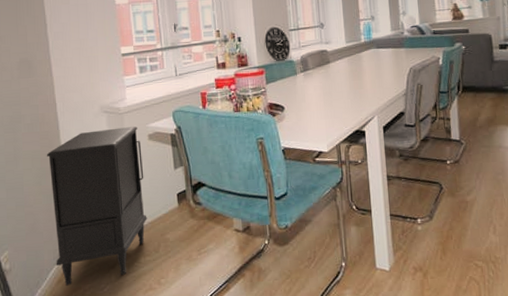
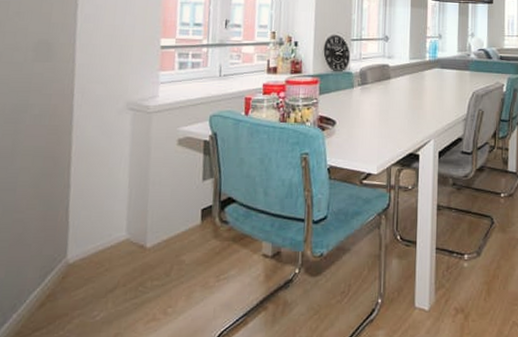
nightstand: present [46,126,147,286] -> none [41,128,168,311]

